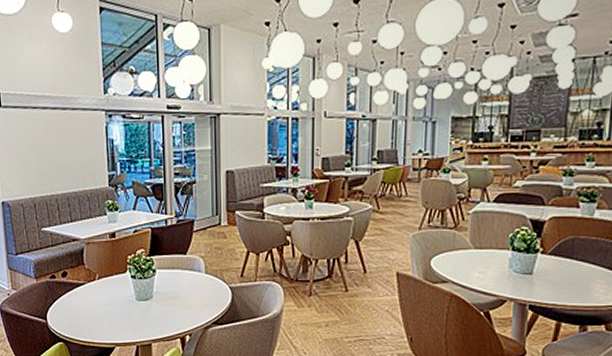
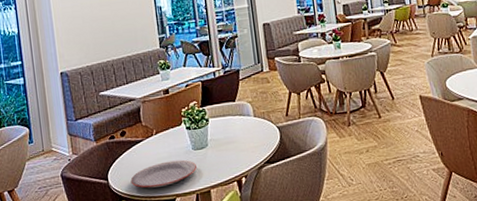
plate: none [69,308,139,334] -> present [130,160,197,188]

